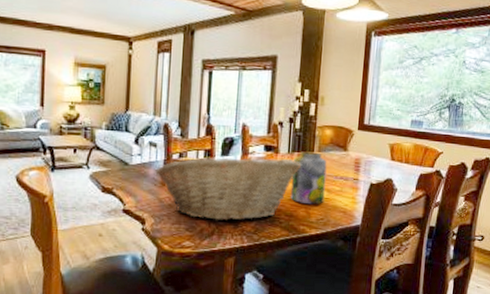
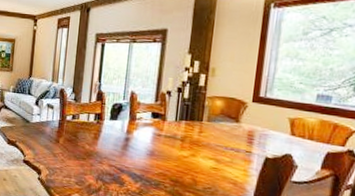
fruit basket: present [155,156,302,221] -> none [51,120,189,181]
jar: present [290,151,327,205] -> none [176,120,217,173]

